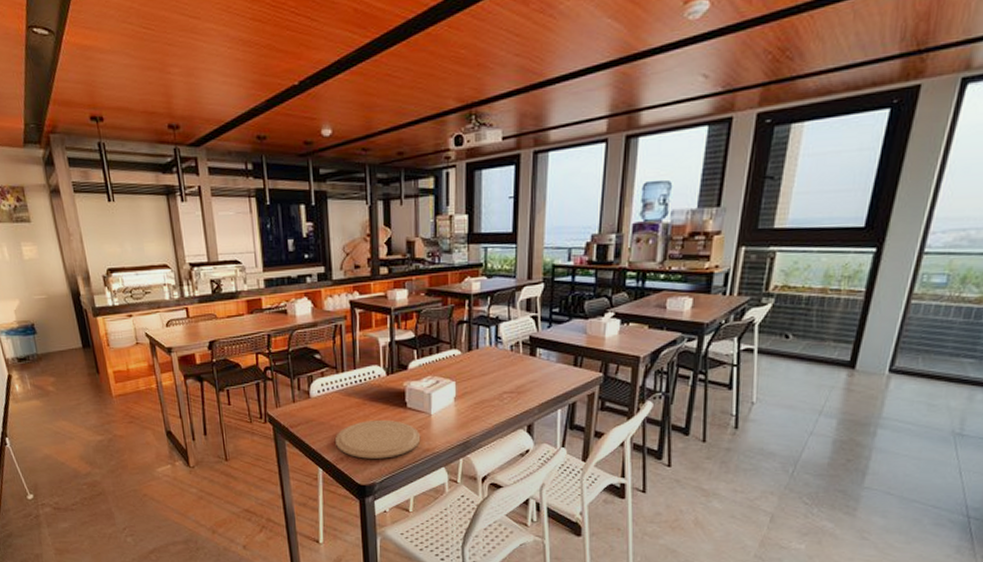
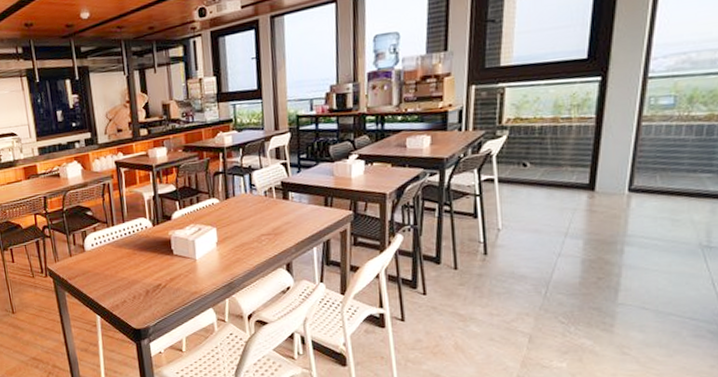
plate: present [335,419,421,459] -> none [110,267,188,304]

